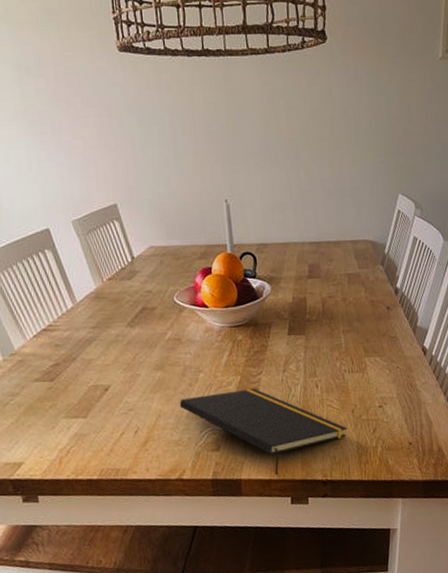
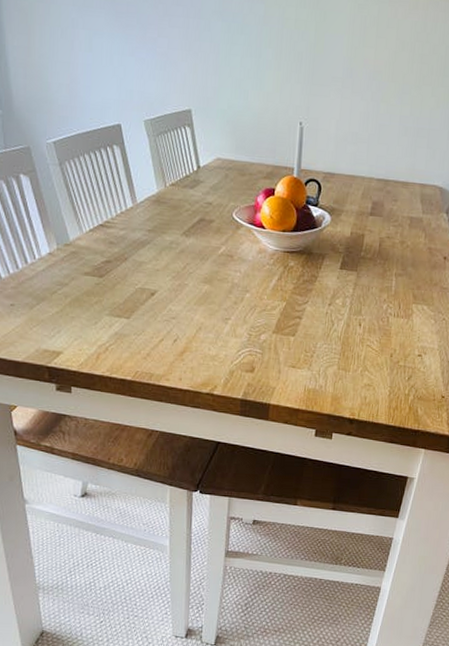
notepad: present [179,388,348,476] -> none [221,315,383,406]

